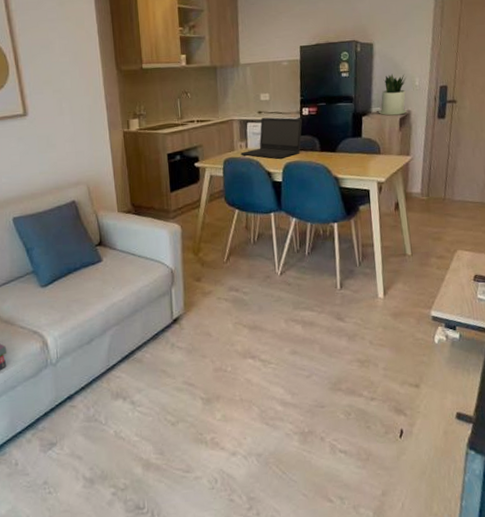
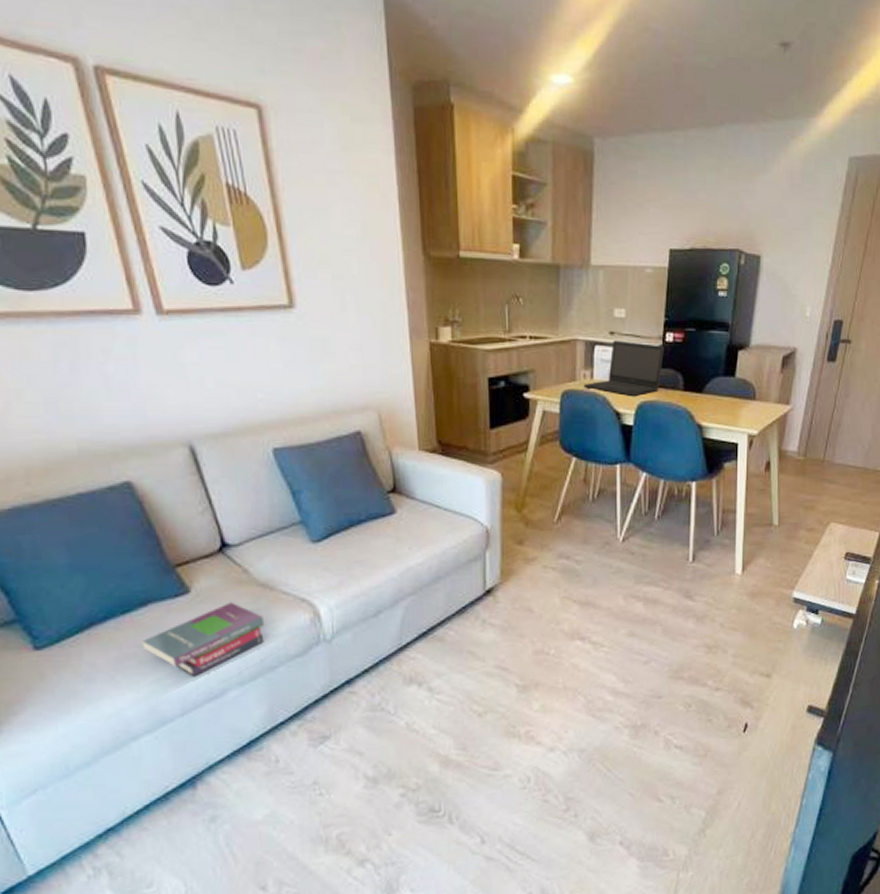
planter: present [379,73,407,116] -> none [759,298,796,353]

